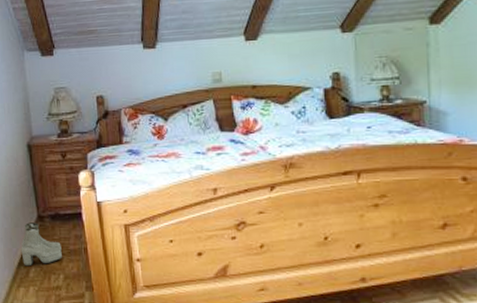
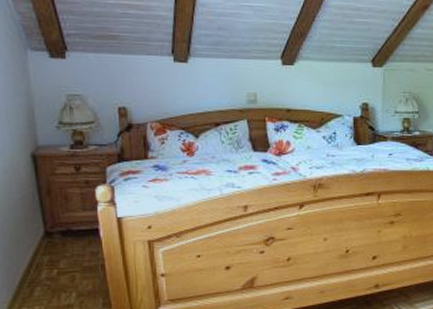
boots: present [21,223,62,267] -> none [23,239,75,285]

